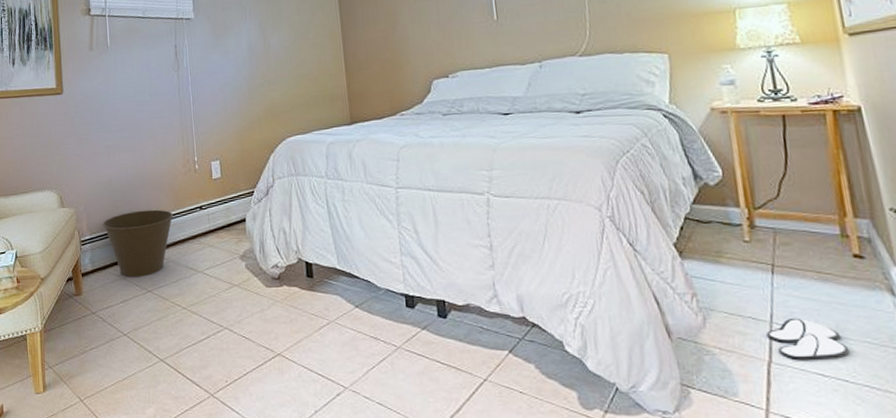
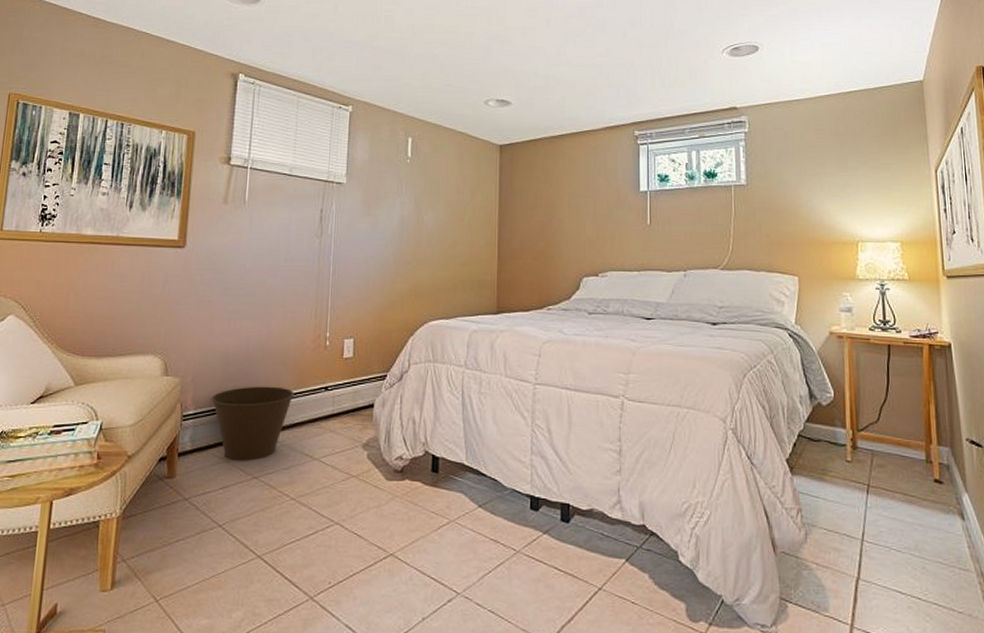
slippers: present [766,317,850,360] -> none [857,536,924,578]

